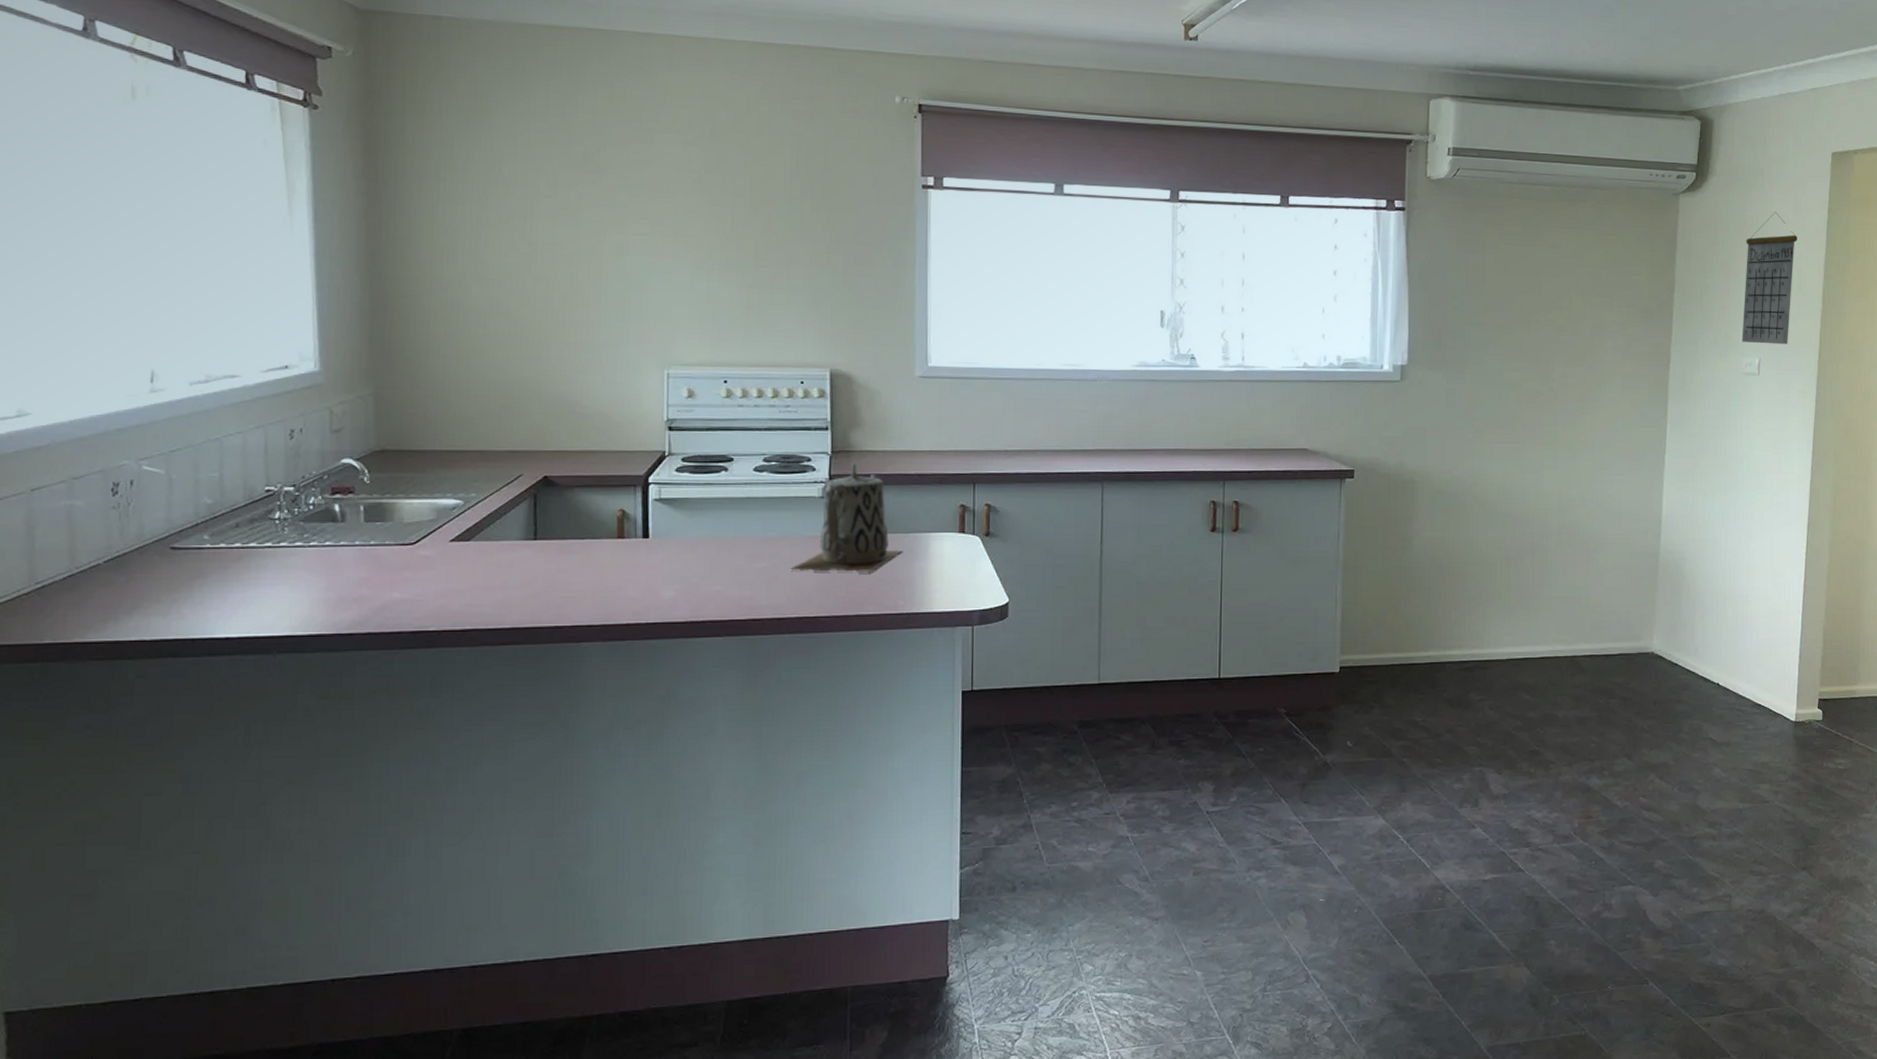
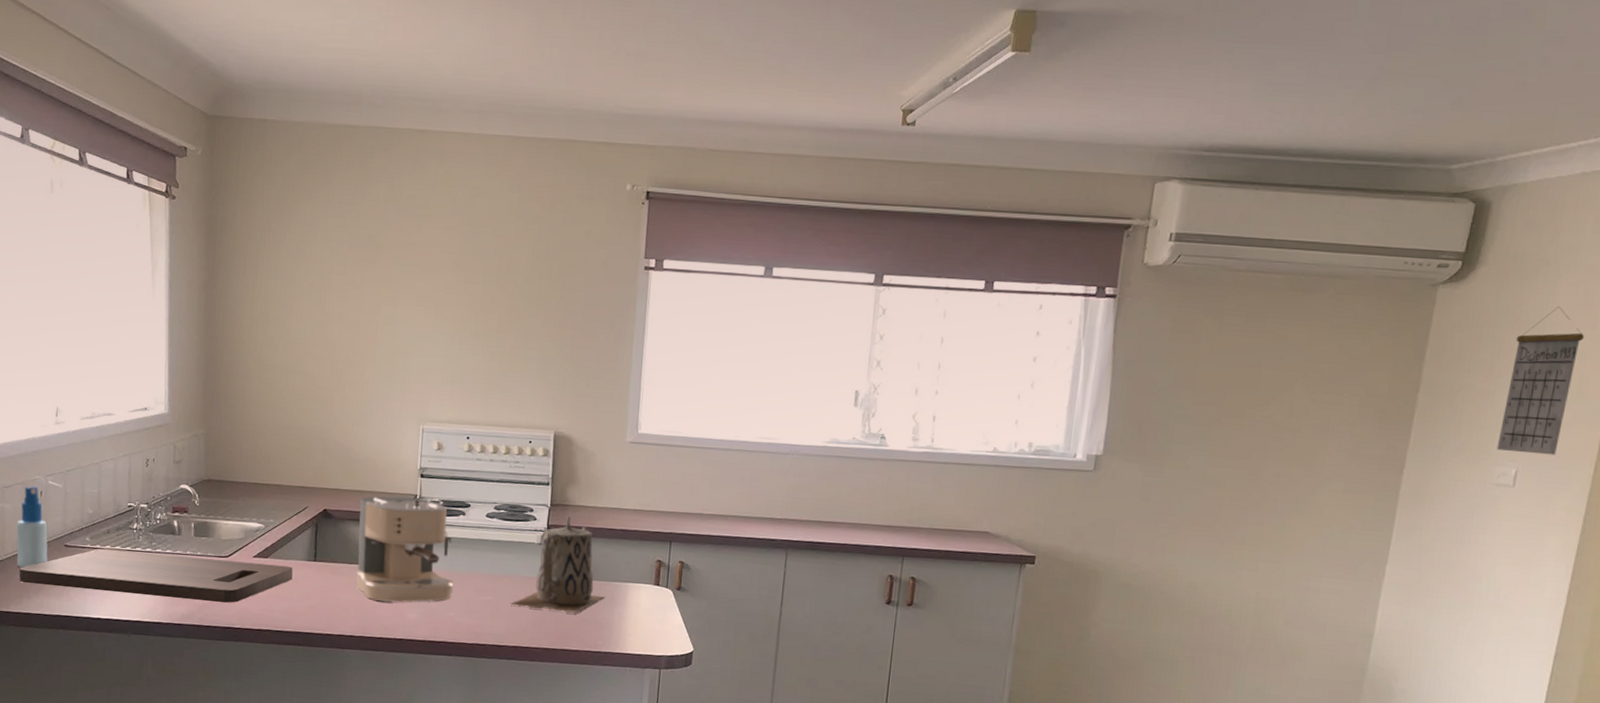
spray bottle: none [93,475,145,582] -> present [16,486,48,568]
cutting board: none [100,547,506,602] -> present [19,548,293,603]
coffee maker: none [591,453,719,580] -> present [356,496,454,602]

